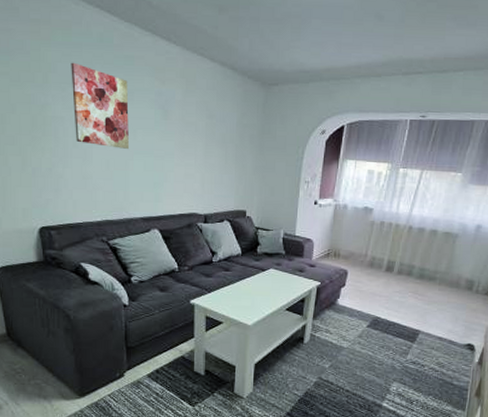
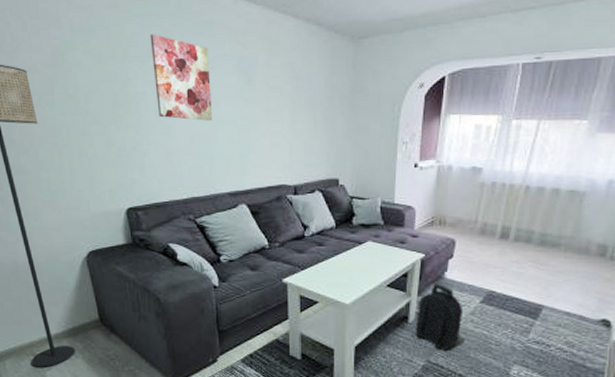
backpack: none [309,308,352,369] -> present [415,283,464,351]

